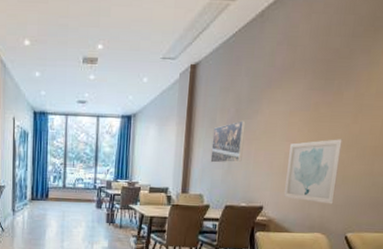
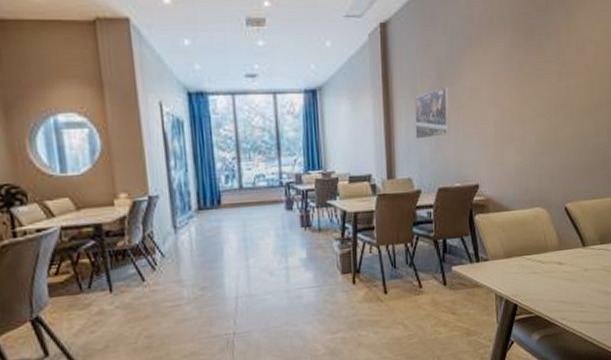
wall art: present [284,139,343,204] -> none [499,100,550,174]

